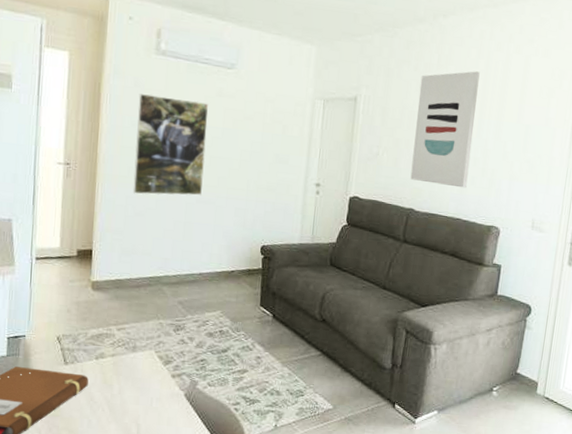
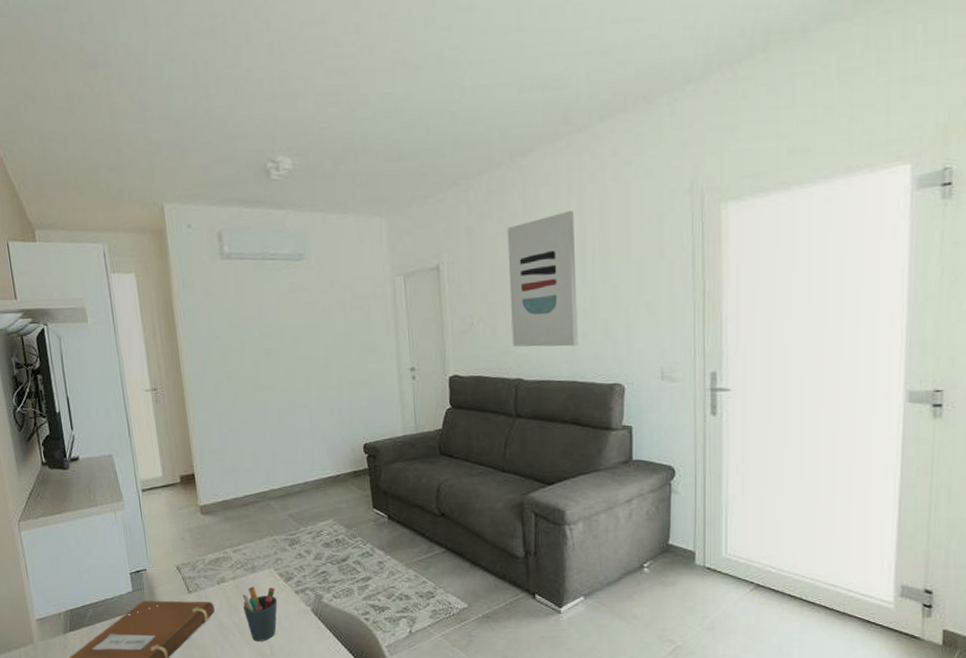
pen holder: none [117,365,153,420] -> present [242,586,278,641]
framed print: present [132,94,209,196] -> none [211,301,292,410]

